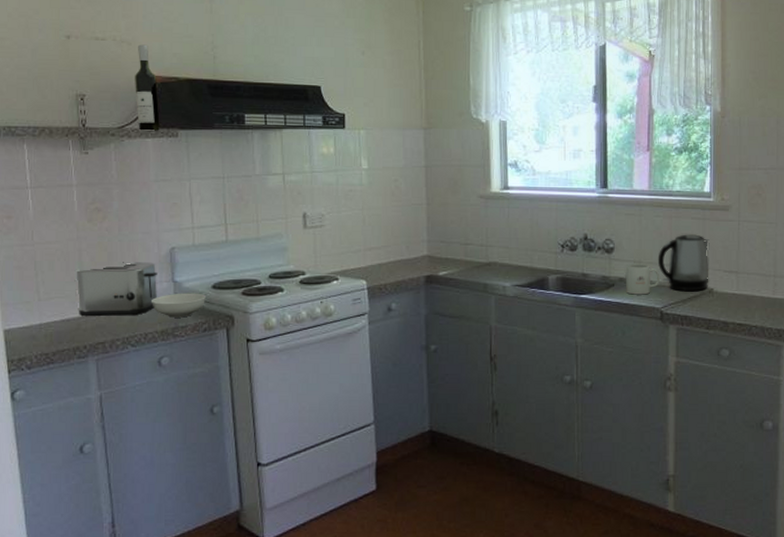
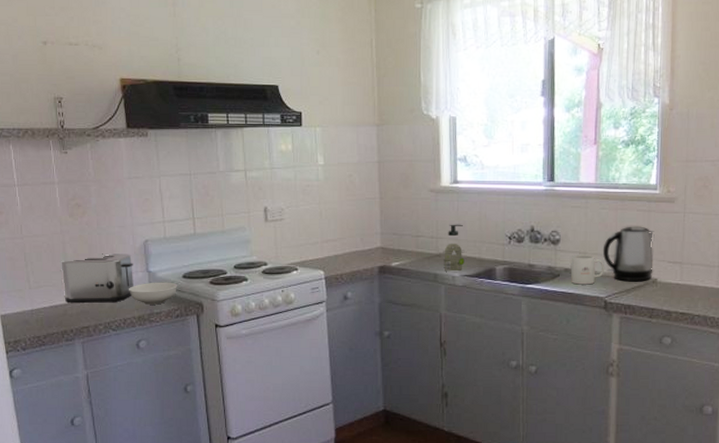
bottle: present [134,44,160,132] -> none [105,48,131,132]
soap dispenser: none [493,231,516,281] -> present [443,224,465,272]

